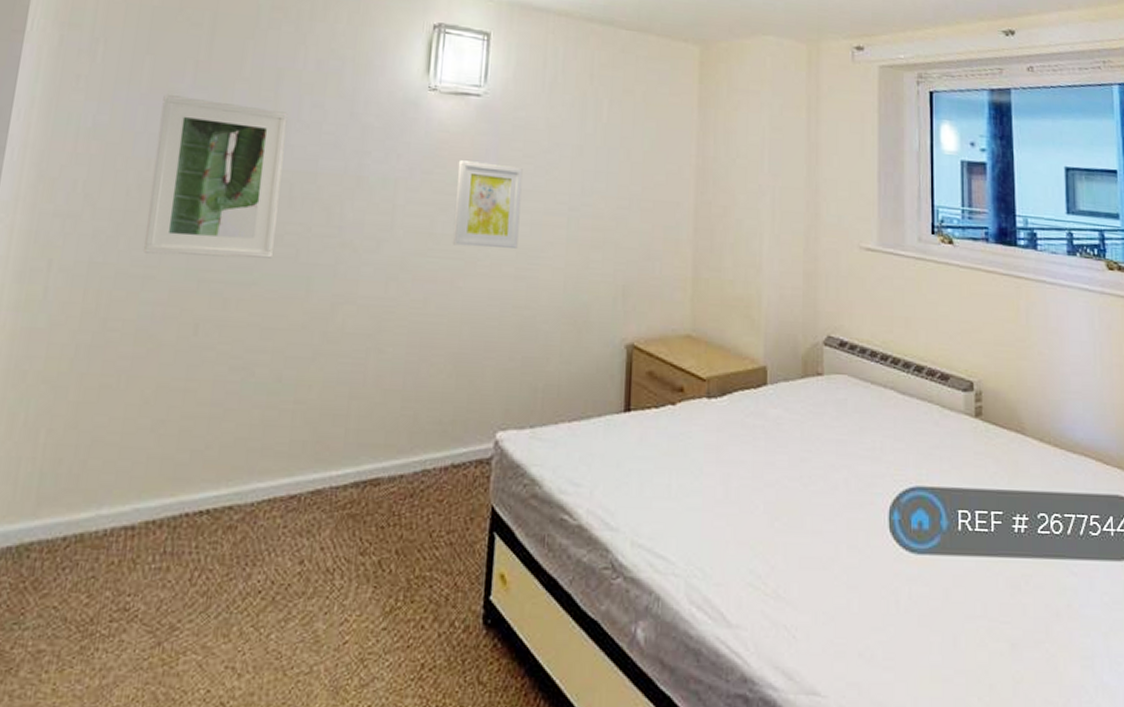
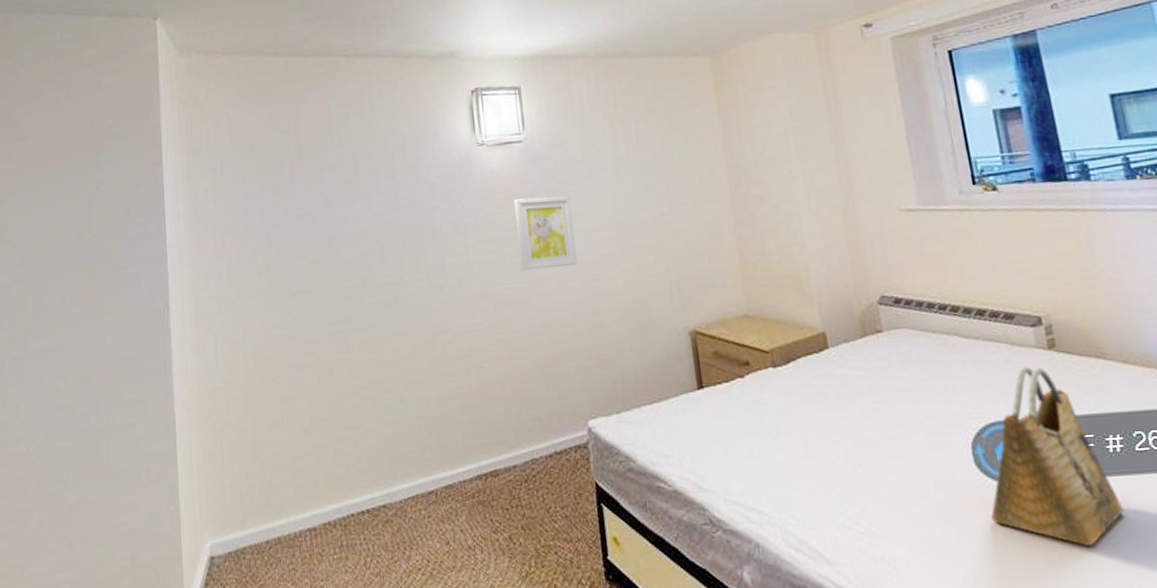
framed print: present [144,95,288,258] -> none [271,187,378,318]
grocery bag: none [895,431,1019,631] -> present [990,366,1124,547]

